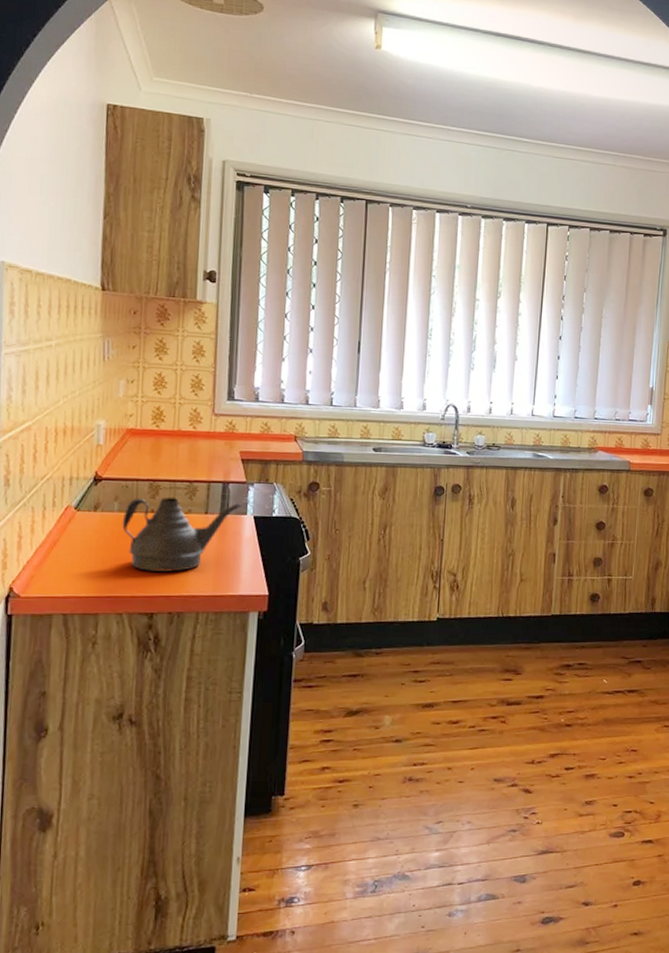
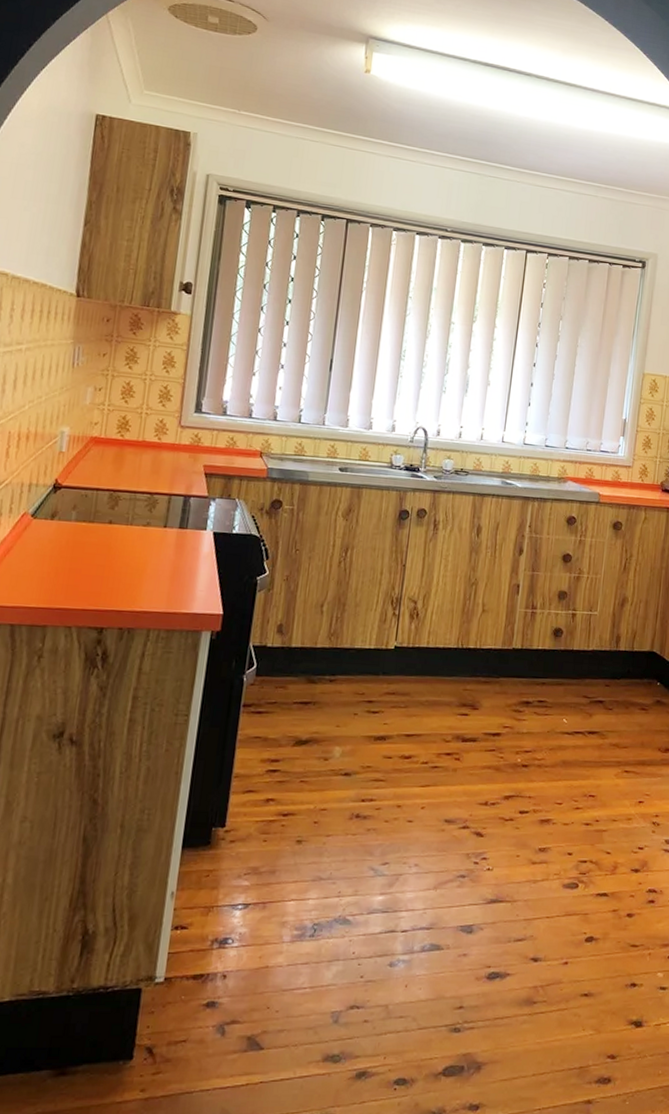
teapot: present [122,497,242,572] -> none [78,508,202,586]

